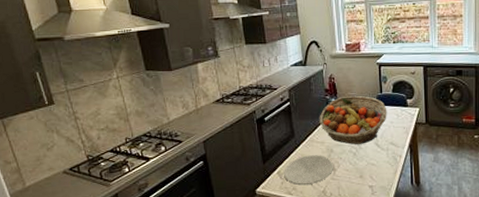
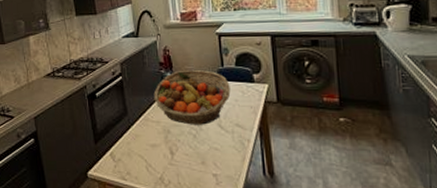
plate: present [284,155,333,186] -> none [117,136,171,170]

